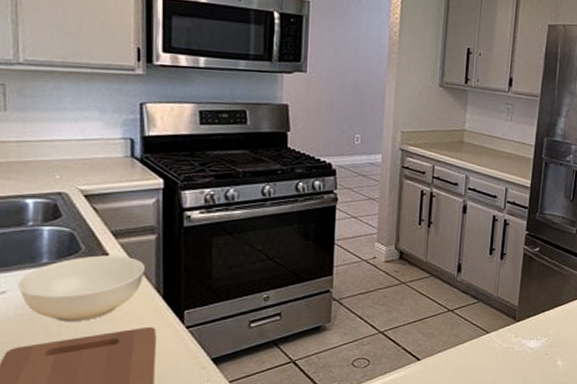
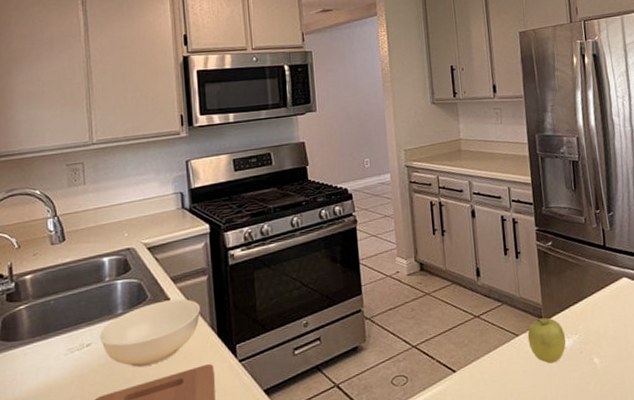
fruit: none [497,319,535,361] -> present [527,317,567,364]

